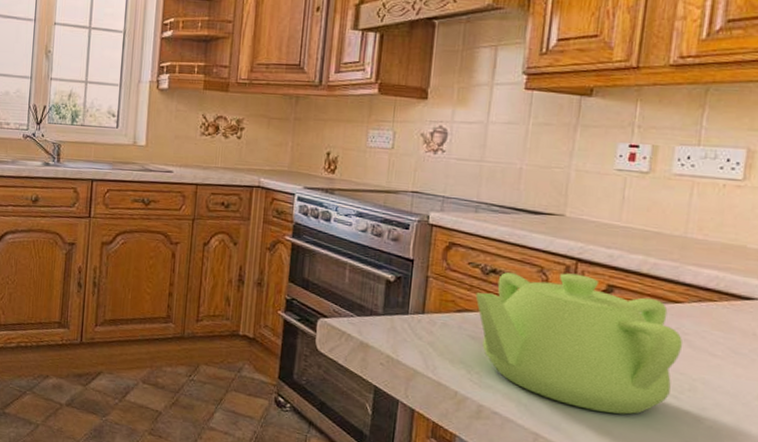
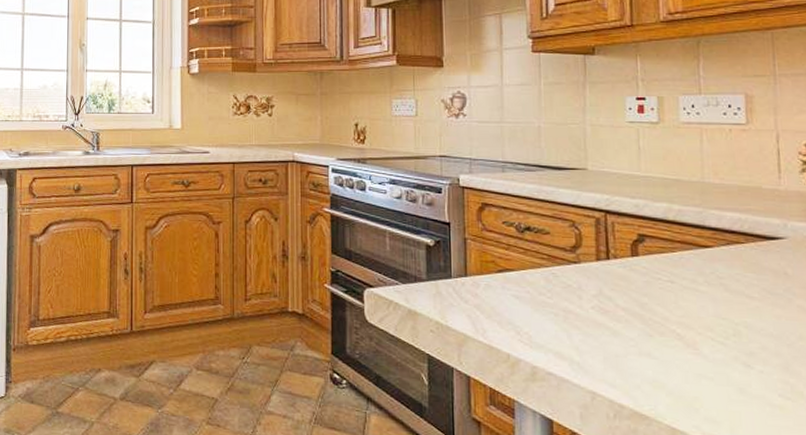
teapot: present [475,272,682,415] -> none [514,225,719,365]

